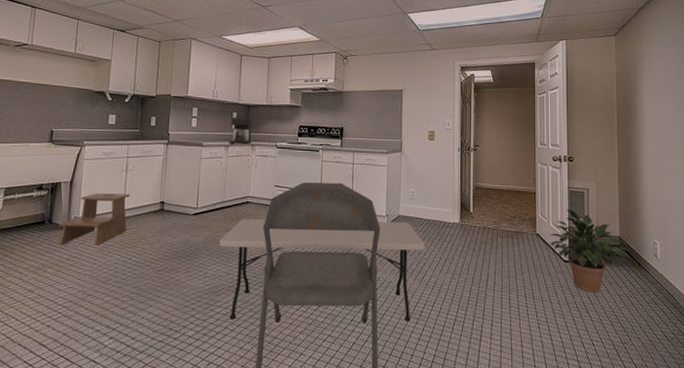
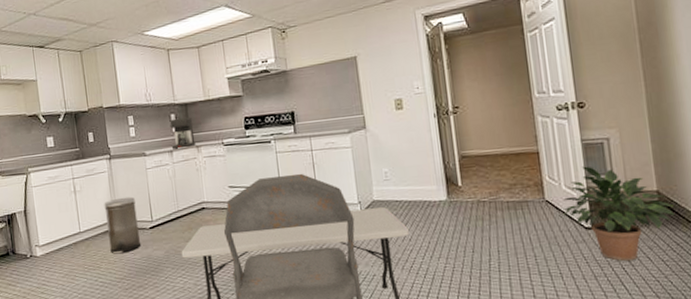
step stool: present [59,193,131,245] -> none [22,216,87,274]
pedal bin: none [150,182,184,236] -> present [104,196,140,254]

